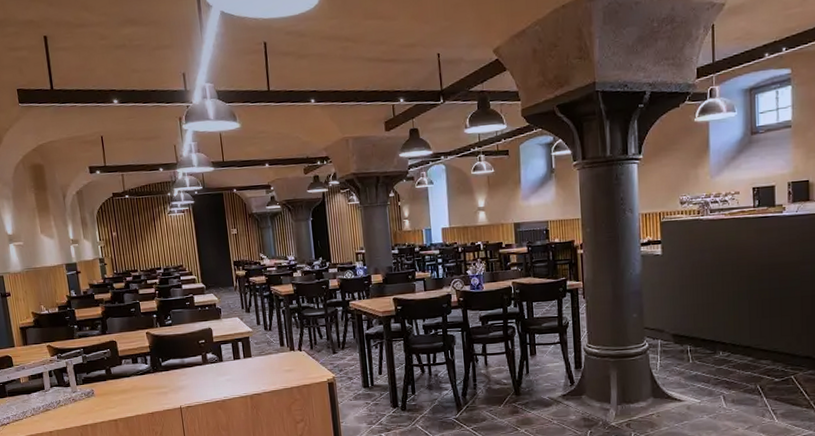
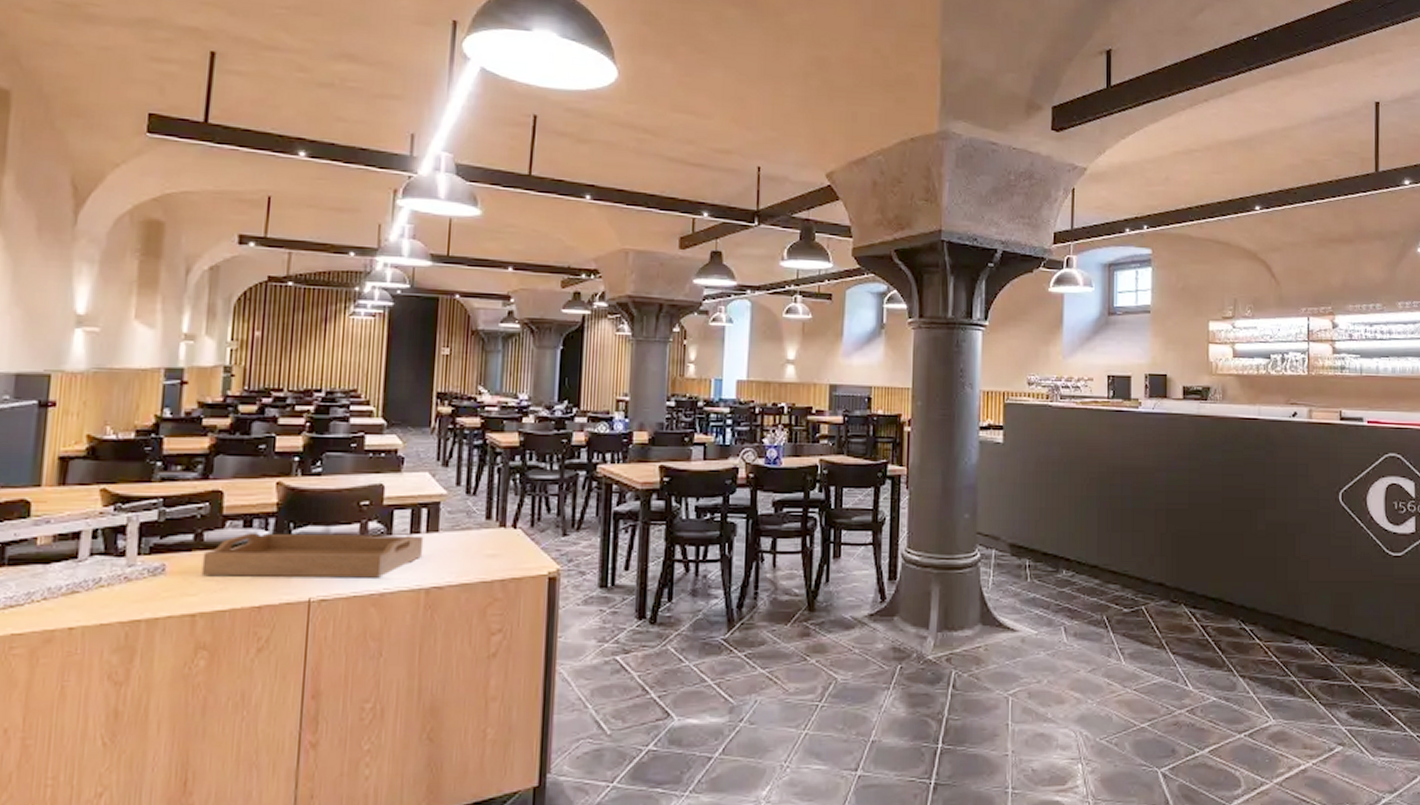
serving tray: none [113,360,244,396] -> present [201,533,424,578]

